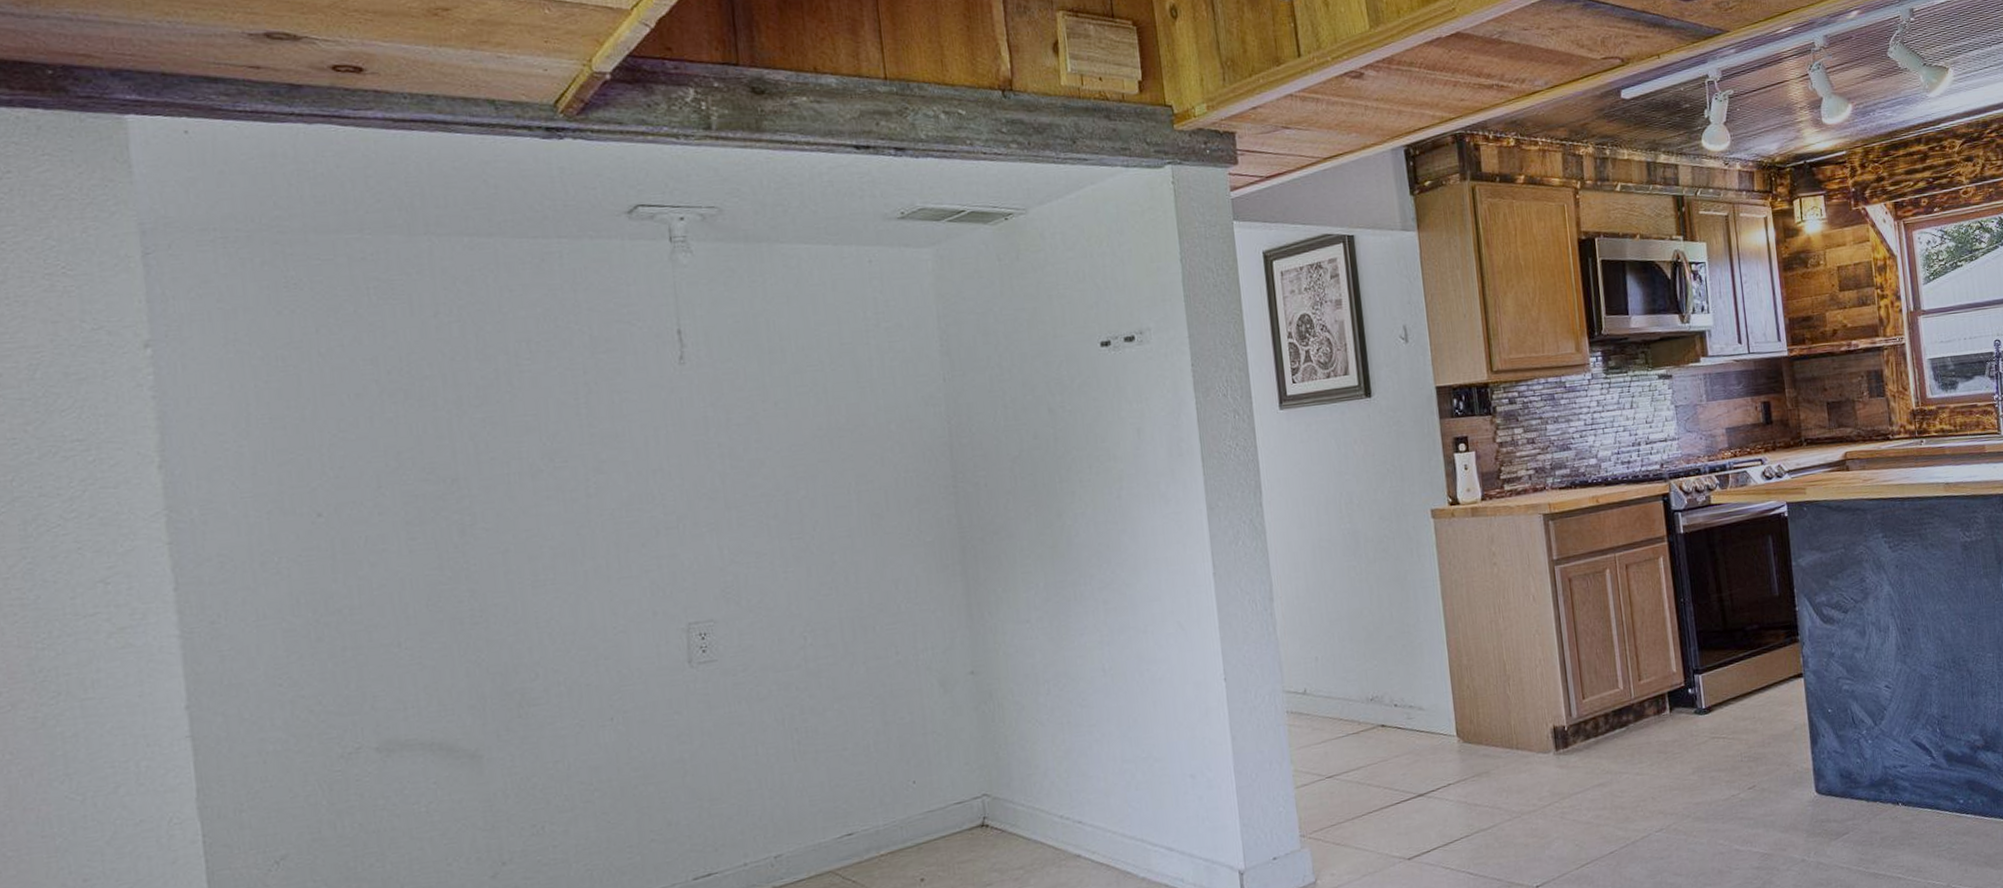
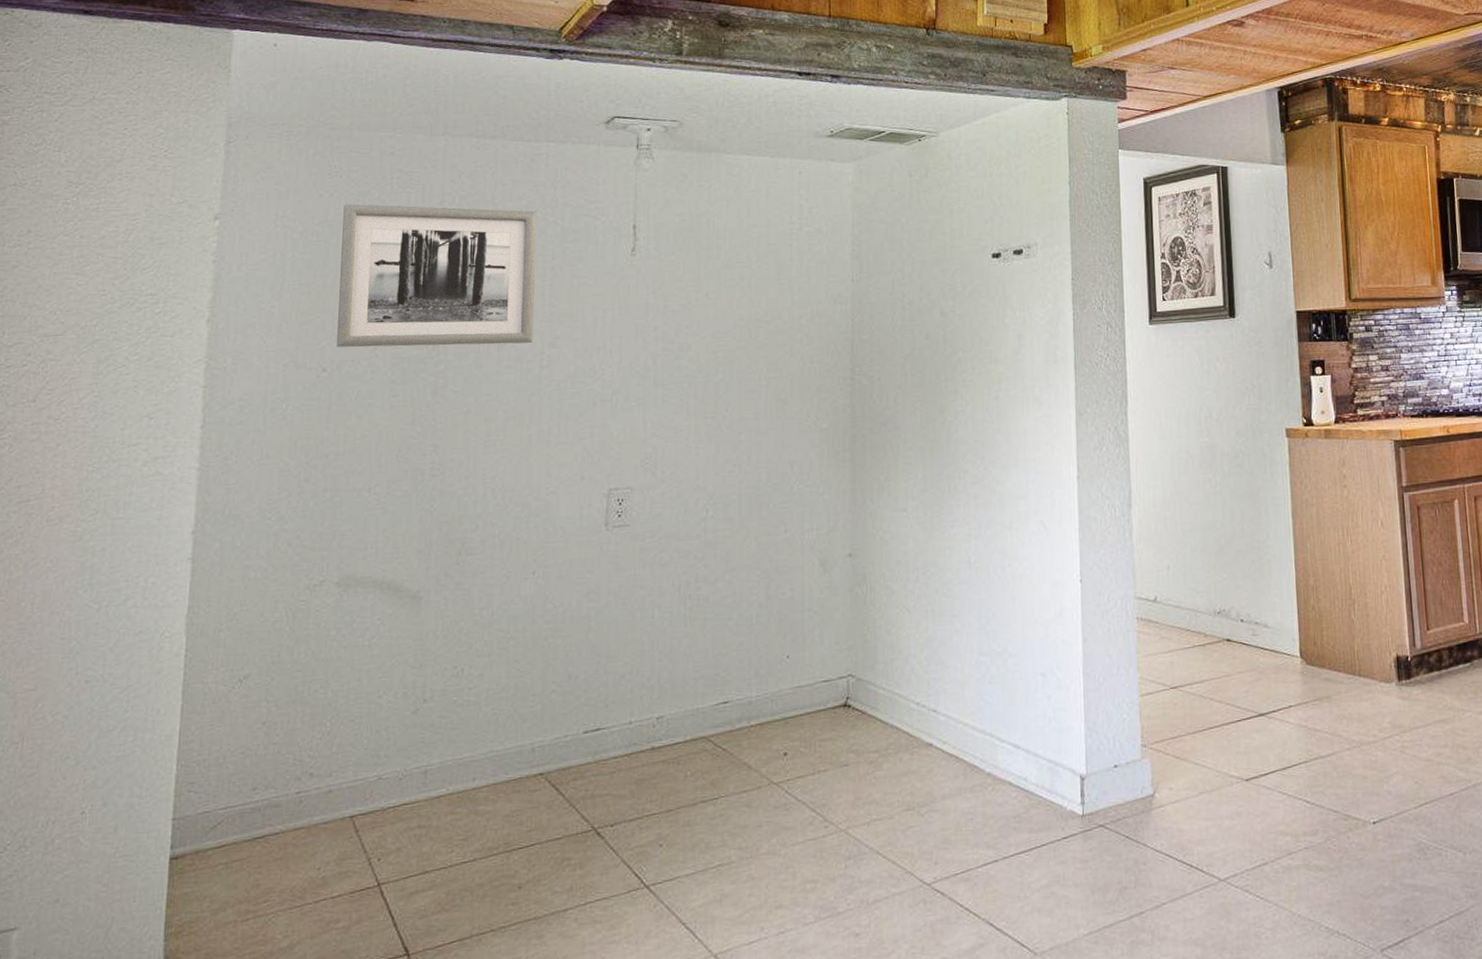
wall art: none [311,319,574,488] -> present [336,203,537,348]

